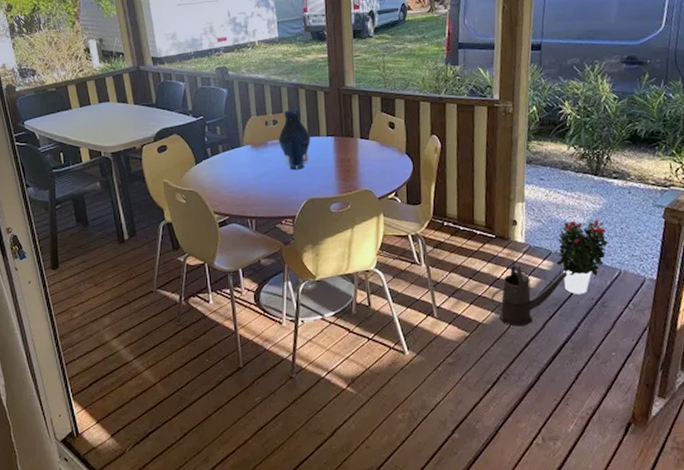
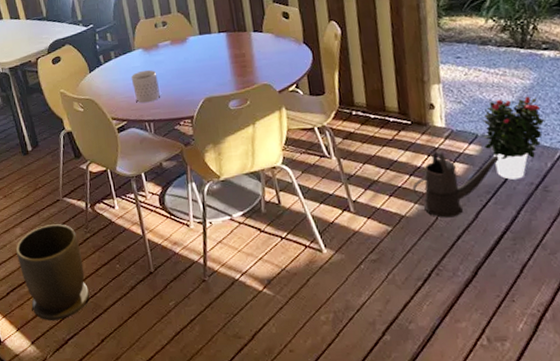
planter pot: none [102,316,175,413] -> present [15,224,89,320]
mug: none [237,166,265,200] -> present [130,69,161,103]
vase: present [278,109,311,170] -> none [169,9,203,70]

